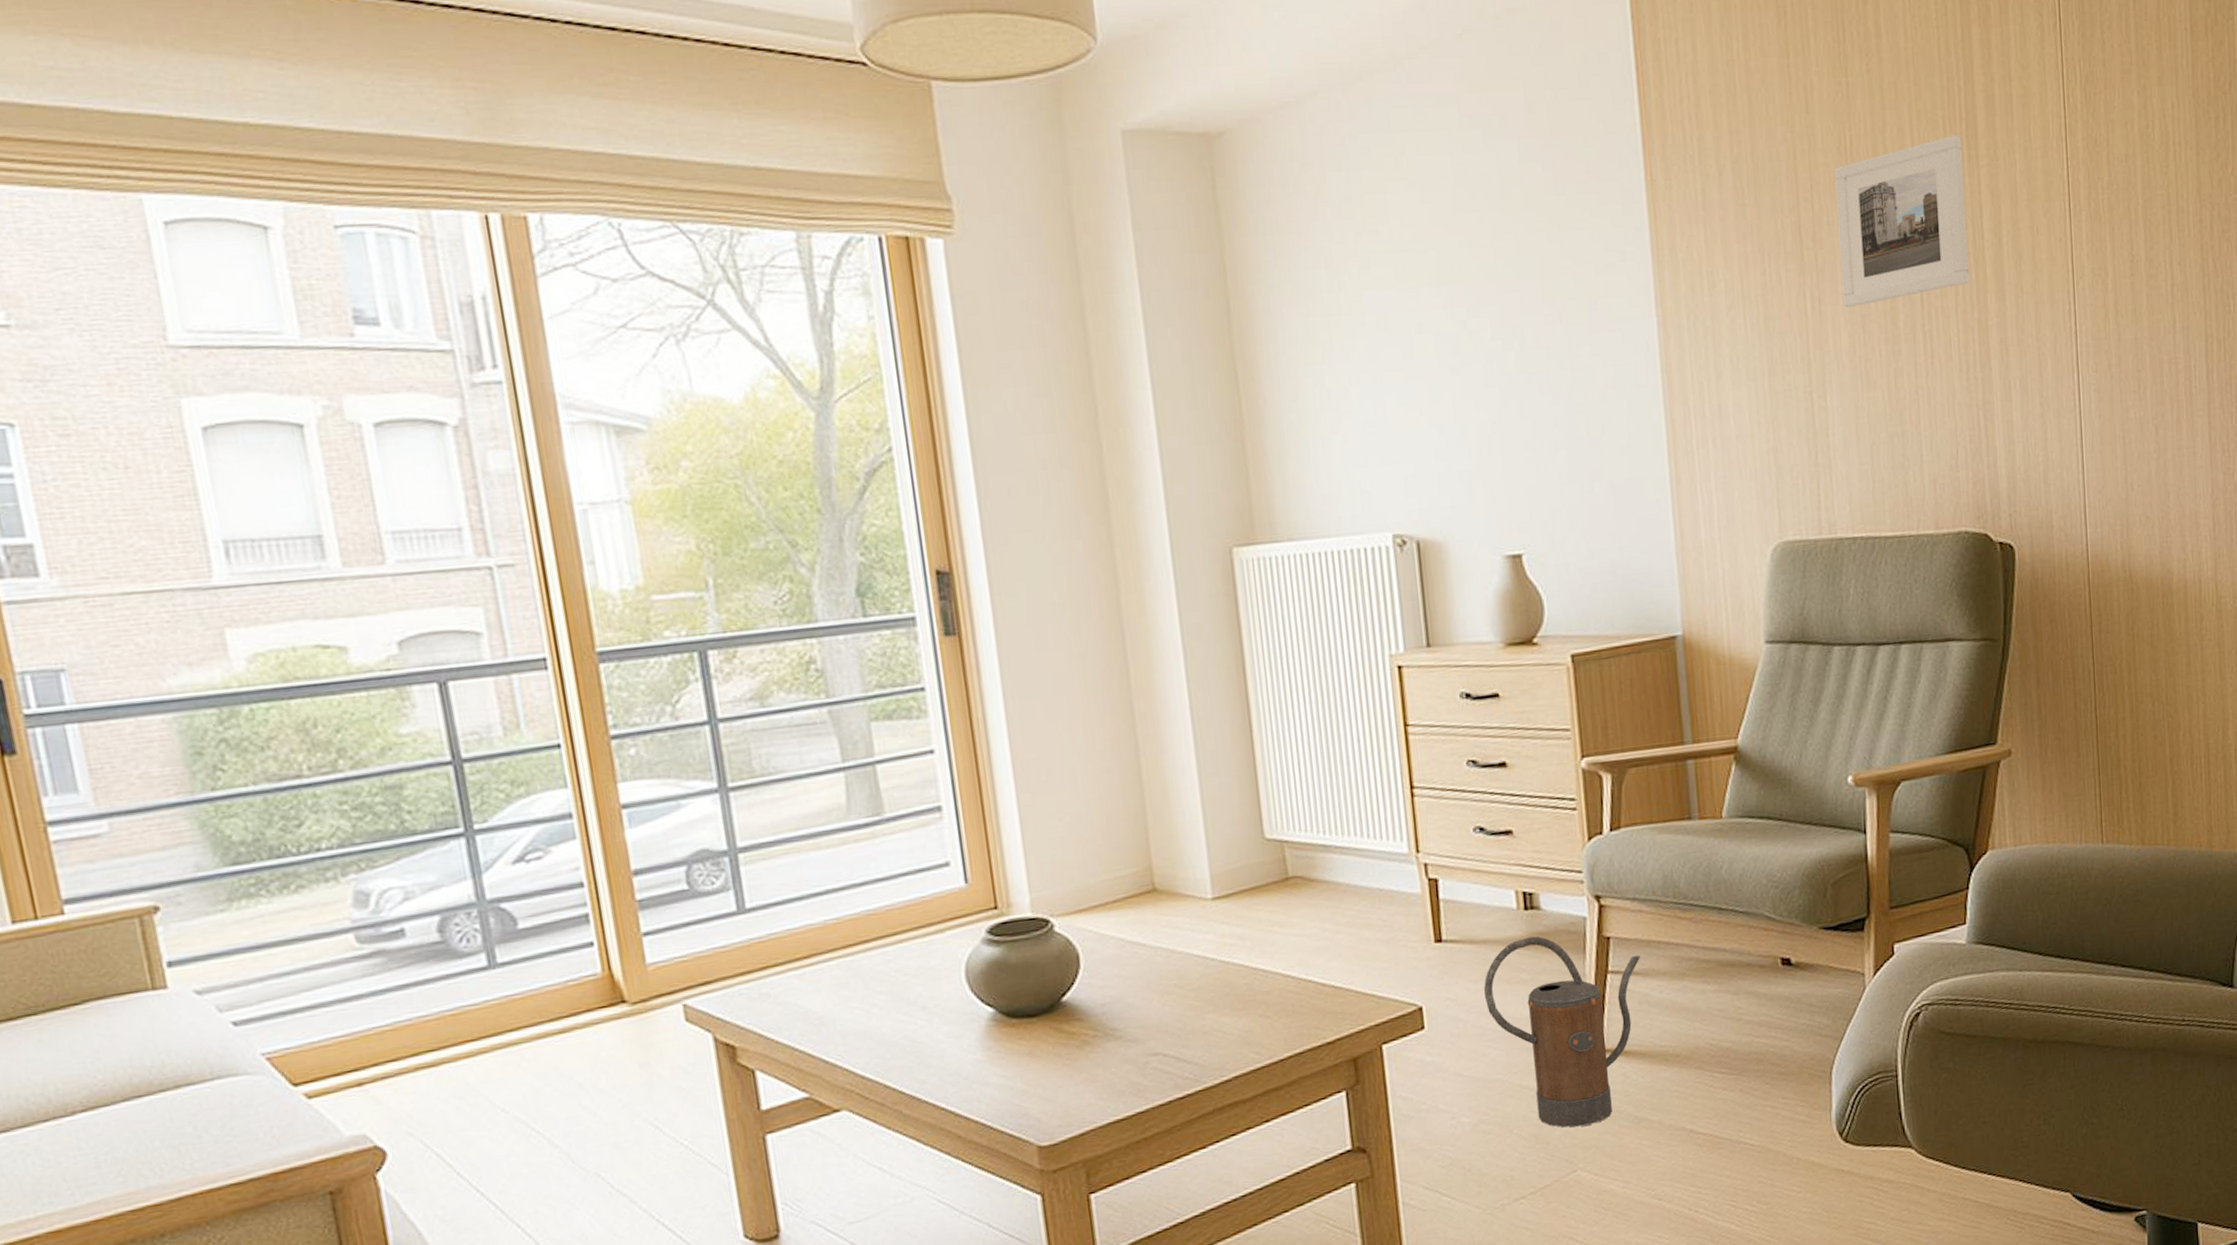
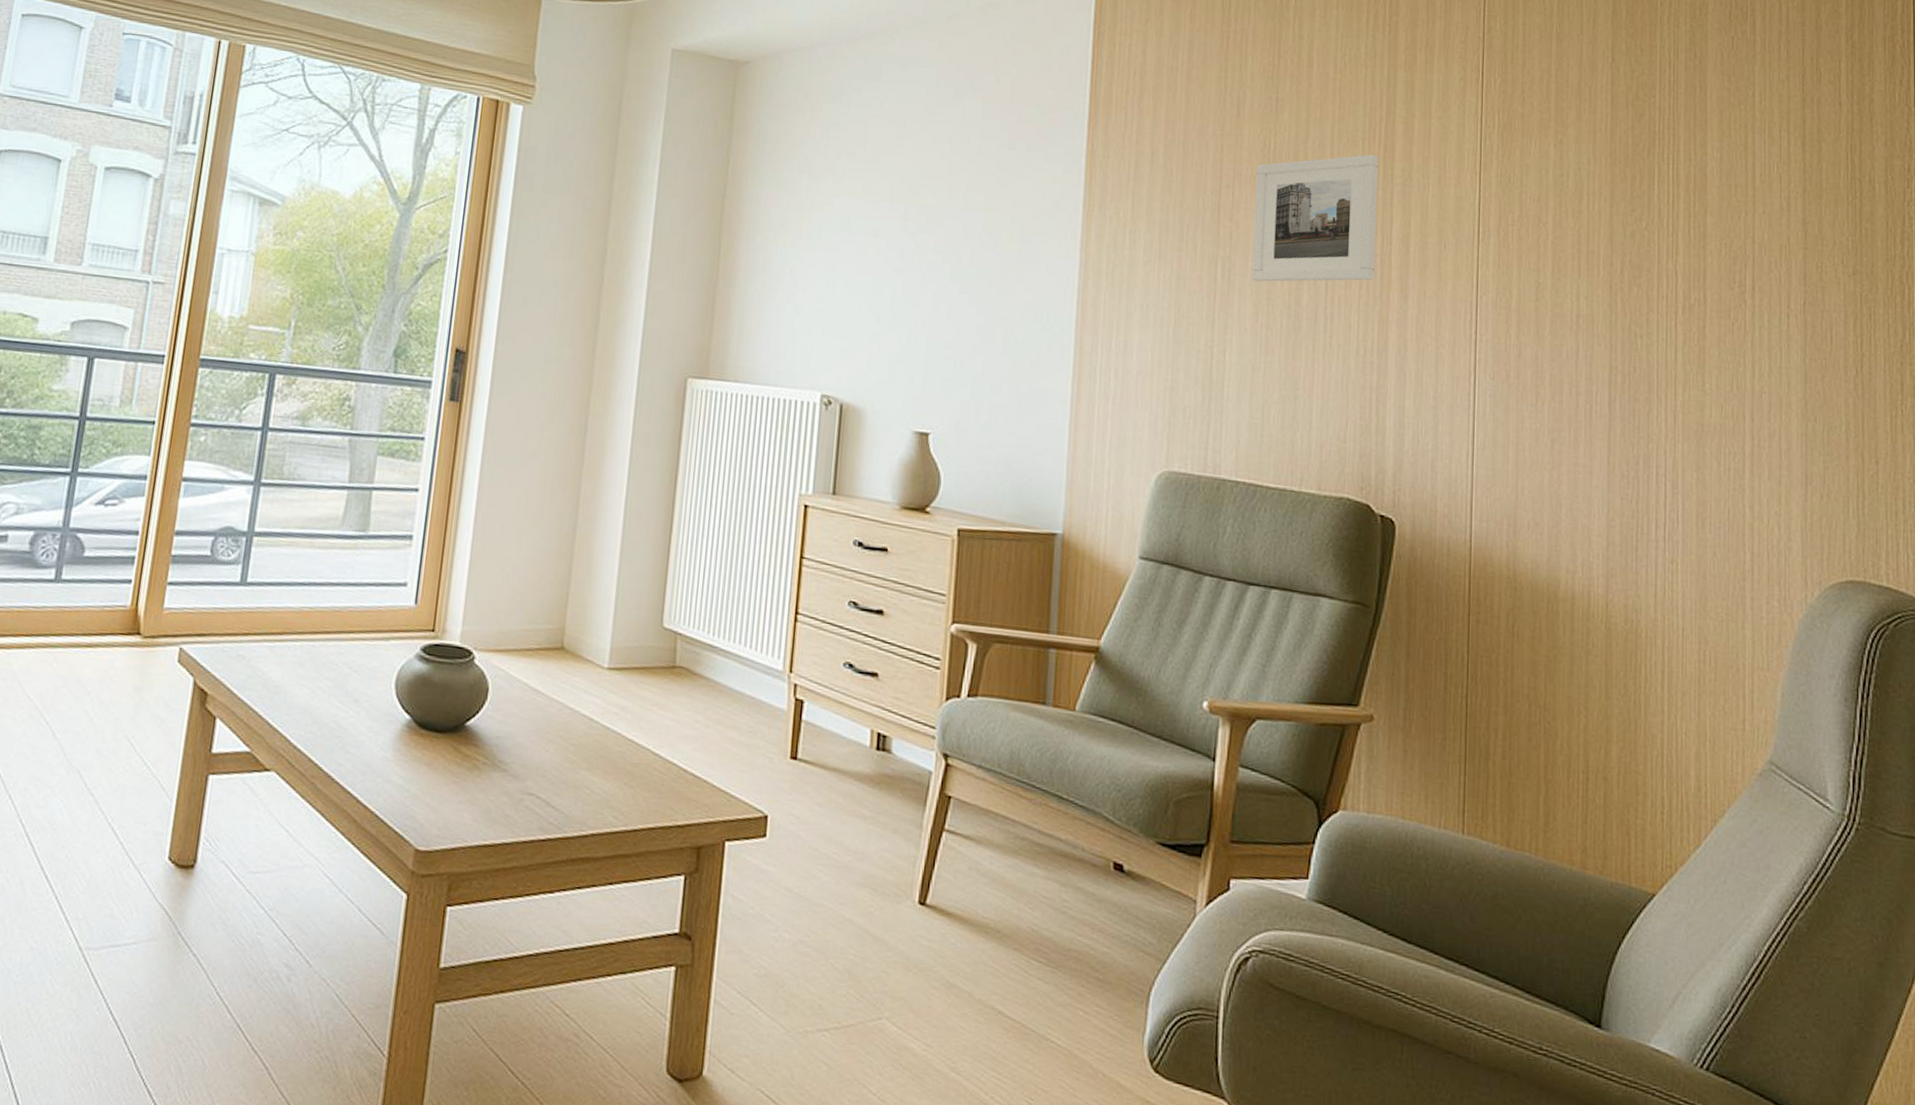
watering can: present [1483,936,1641,1128] -> none [825,776,978,977]

